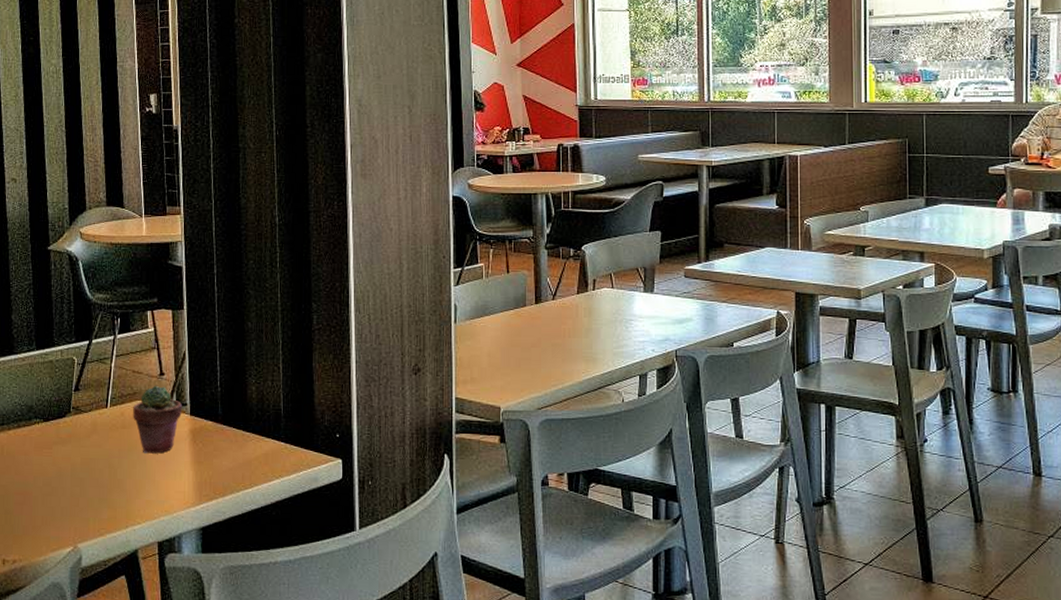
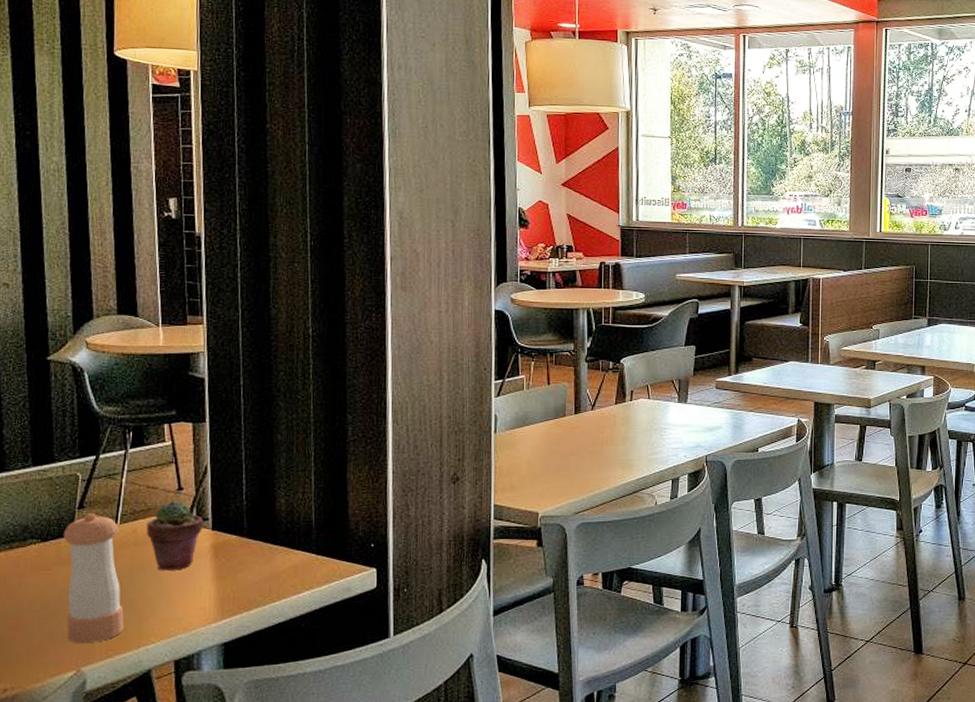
pepper shaker: none [61,396,114,521] -> present [63,513,124,644]

